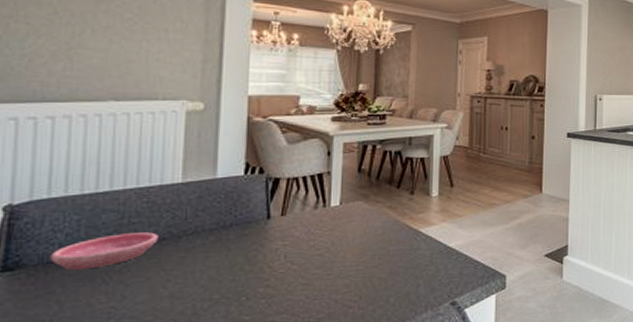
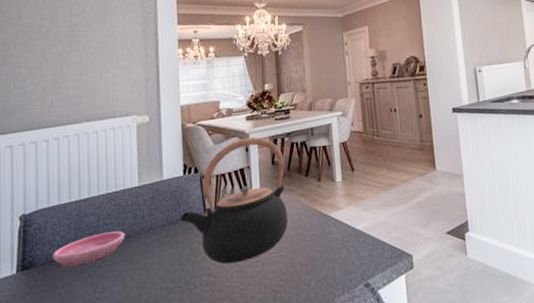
teapot: none [233,140,373,276] -> present [179,136,288,264]

